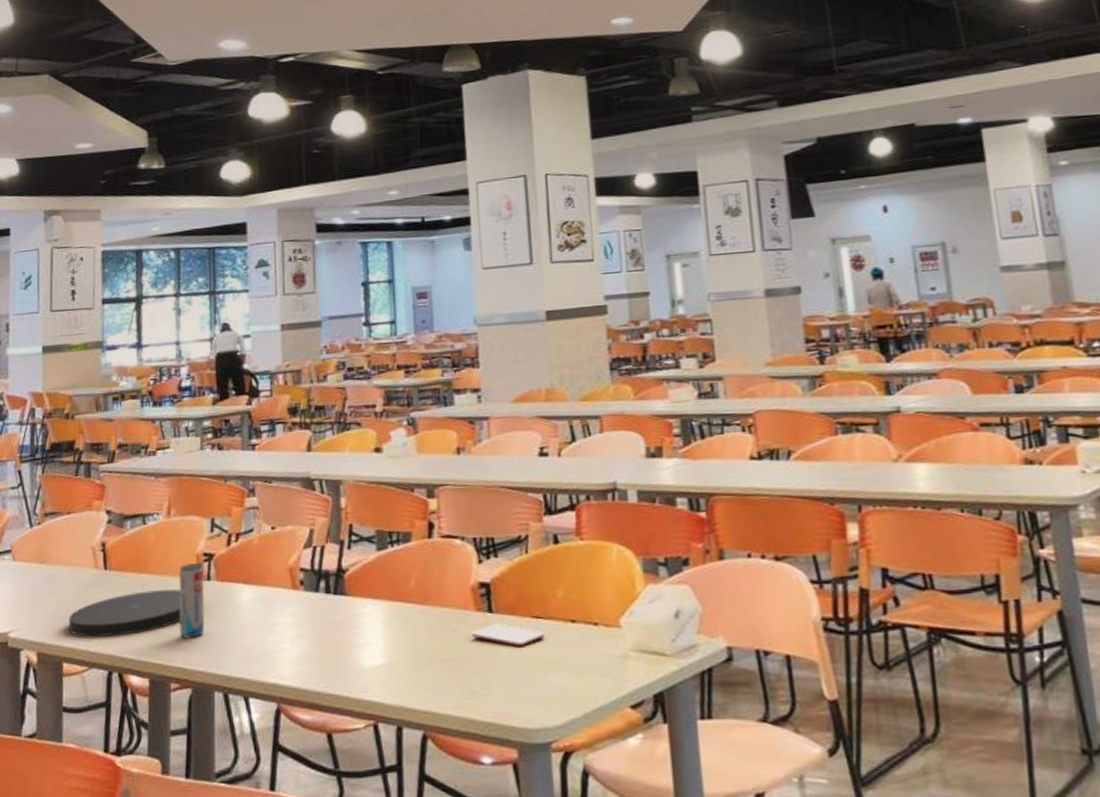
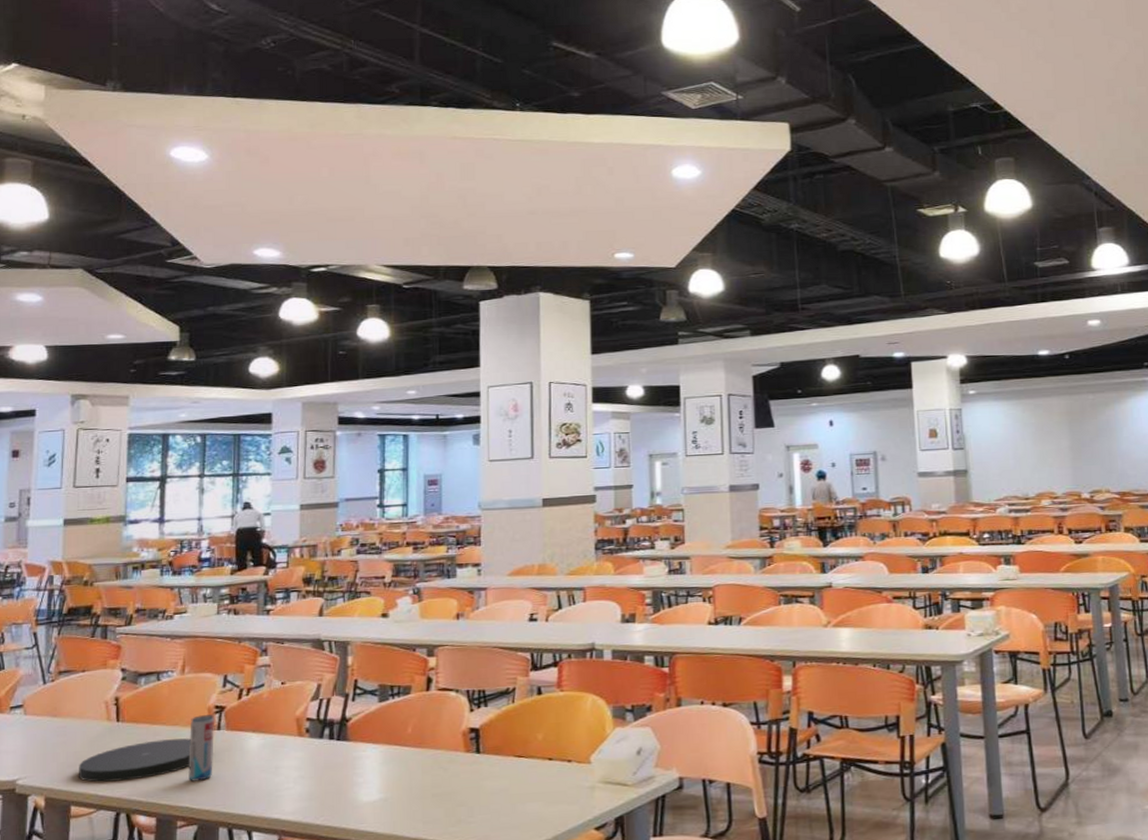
smartphone: present [472,623,545,648] -> none [460,762,525,782]

